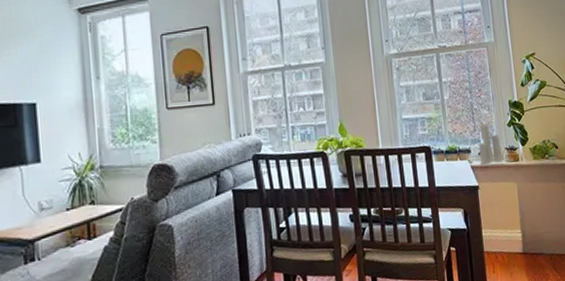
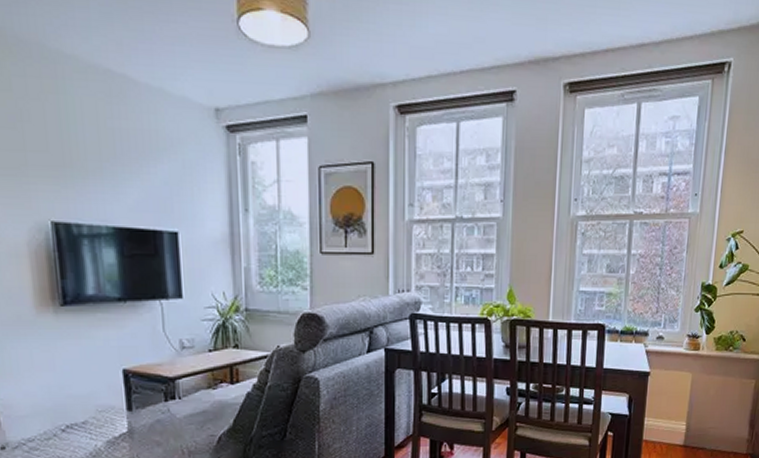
candle: present [479,121,504,165] -> none [656,302,683,350]

